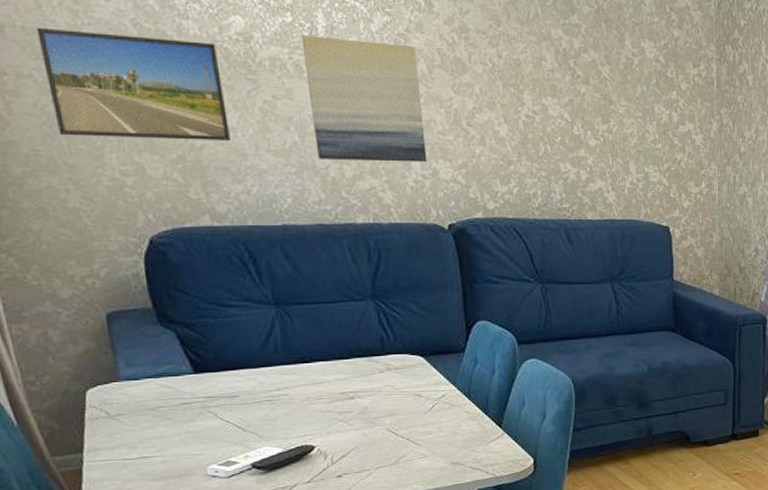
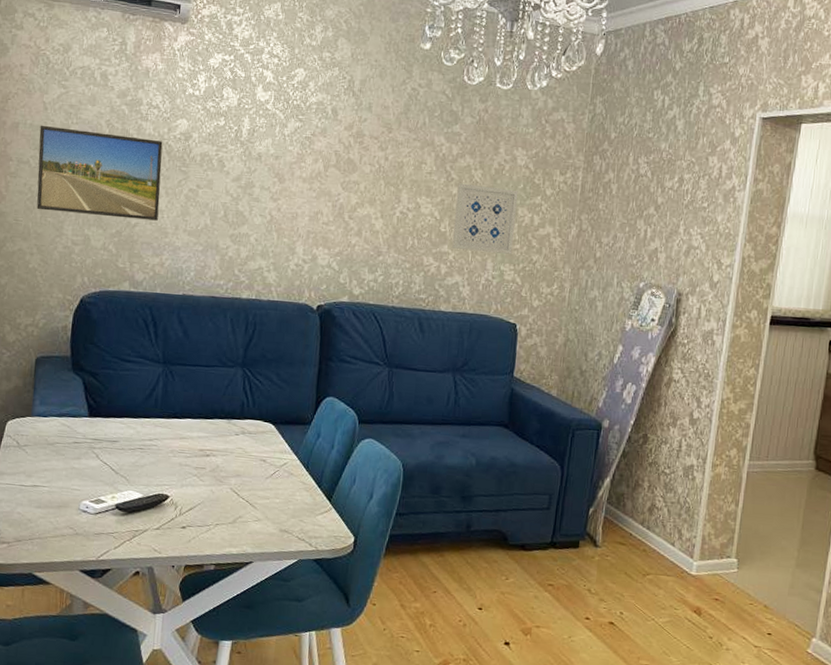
wall art: present [301,35,427,162] -> none [222,136,318,249]
wall art: none [585,80,654,155] -> present [451,183,518,254]

